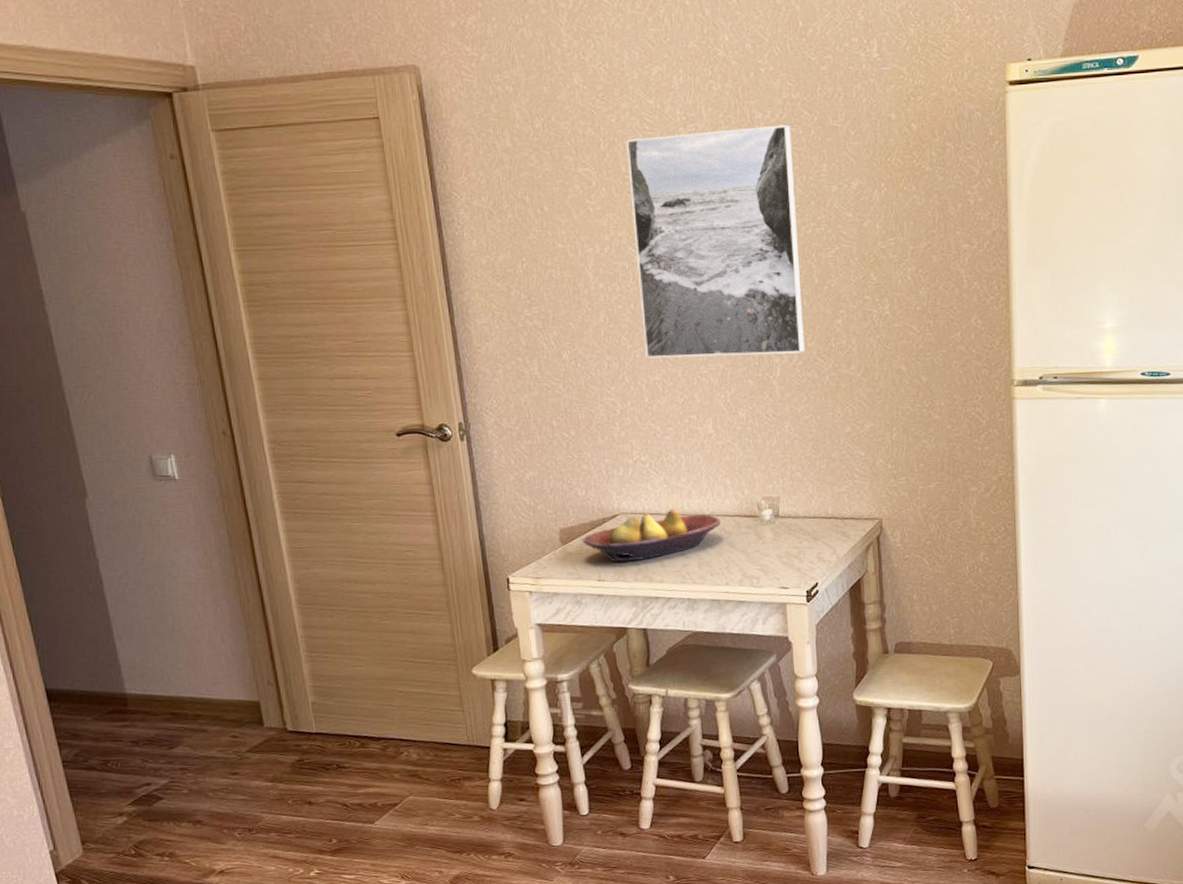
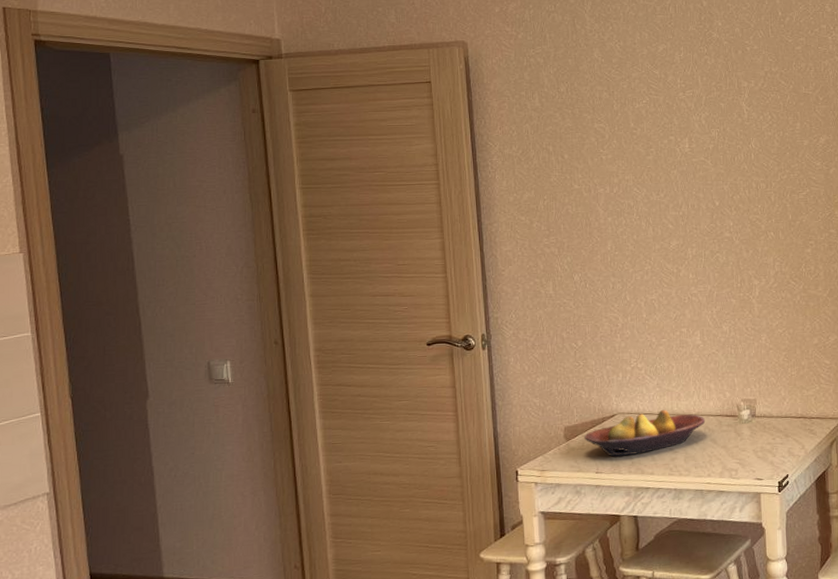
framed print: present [625,124,806,359] -> none [635,91,780,281]

